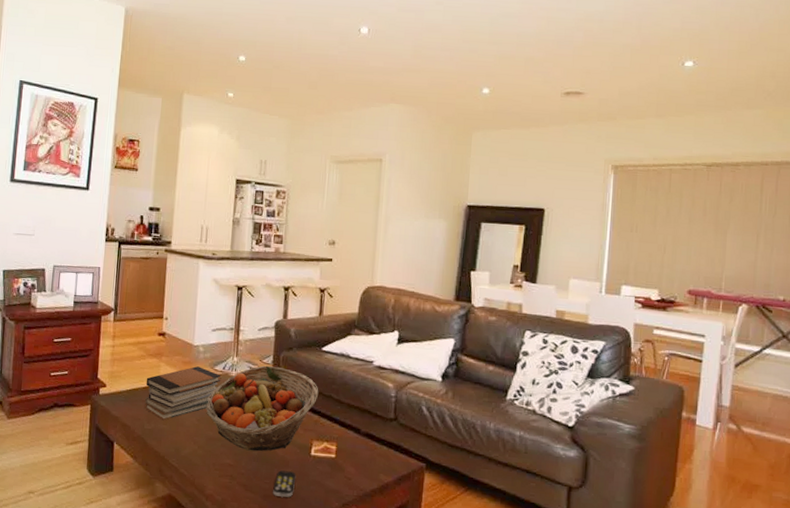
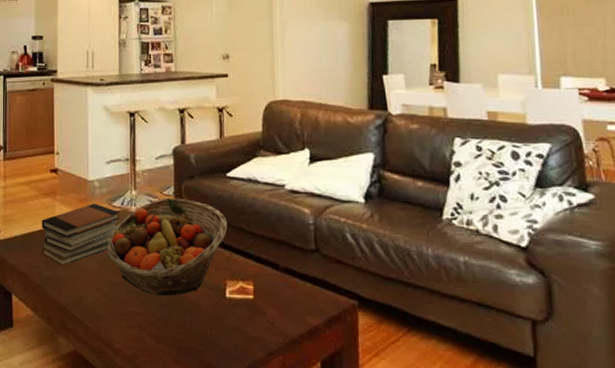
remote control: present [273,470,296,497] -> none [188,317,212,348]

